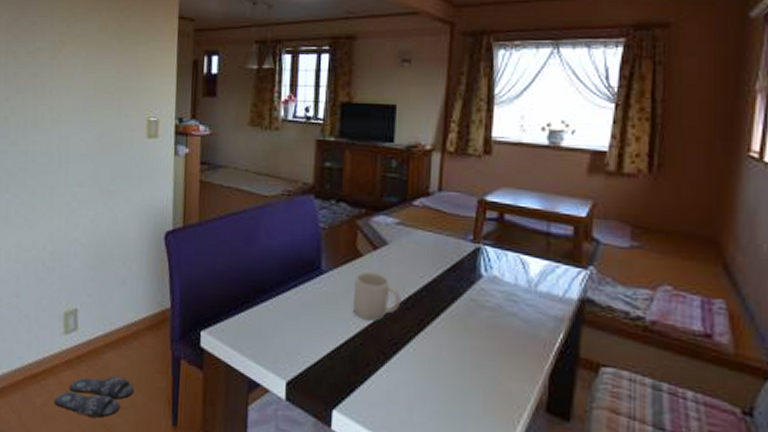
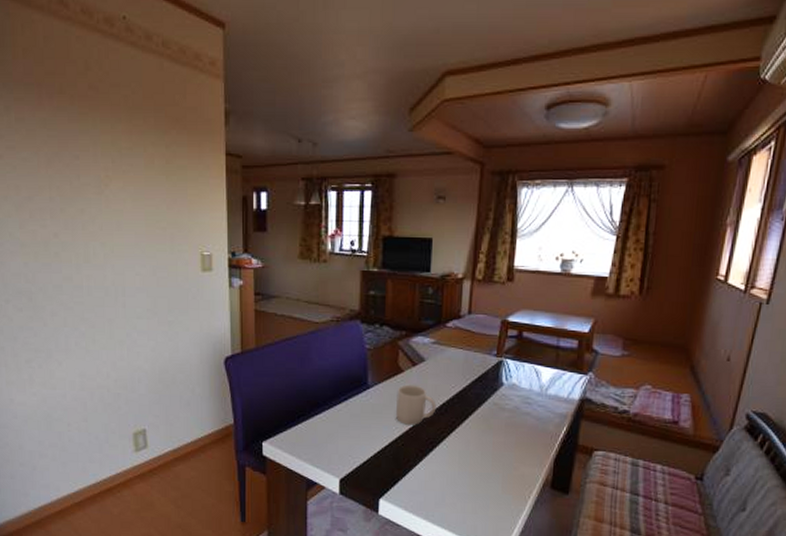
slippers: present [54,376,134,418] -> none [130,484,204,521]

